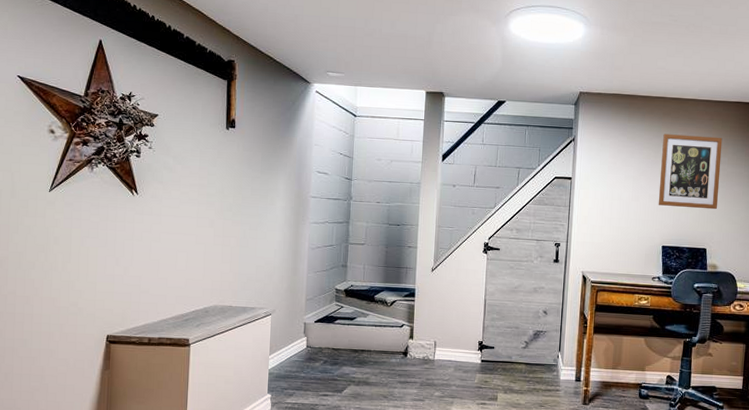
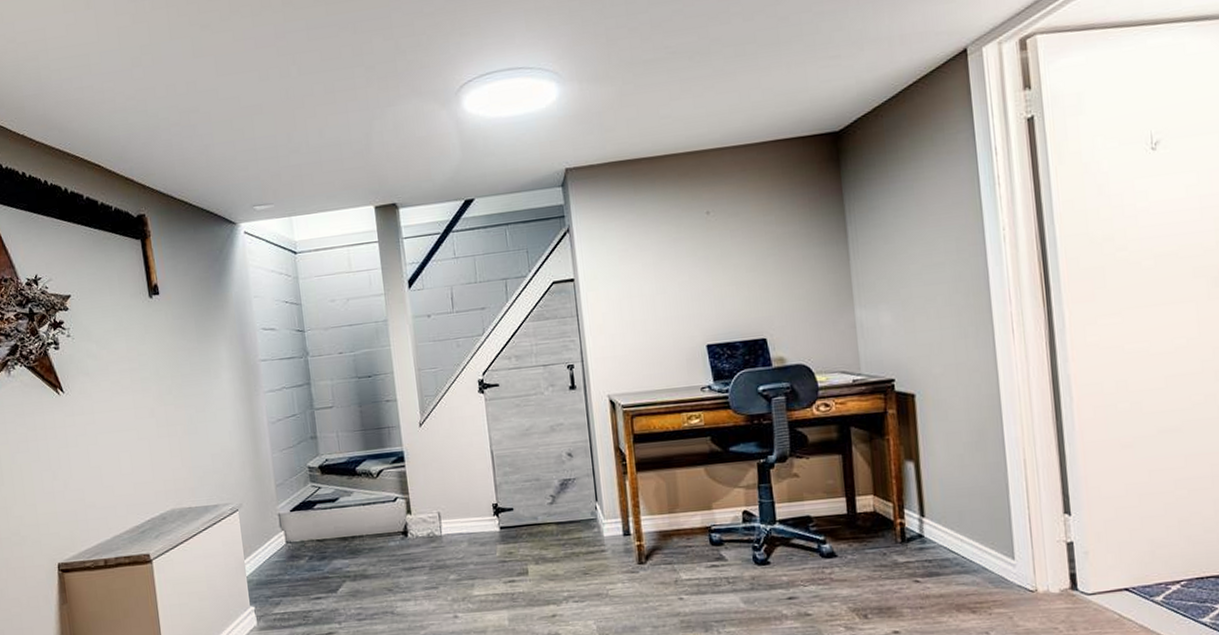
wall art: present [658,133,723,210] -> none [683,190,772,294]

